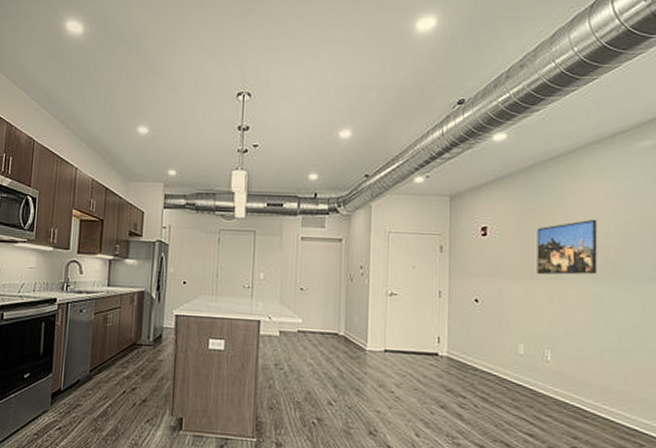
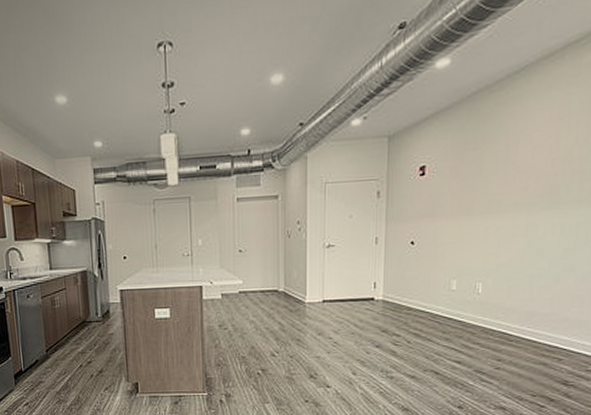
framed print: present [537,219,597,275] -> none [474,144,539,210]

